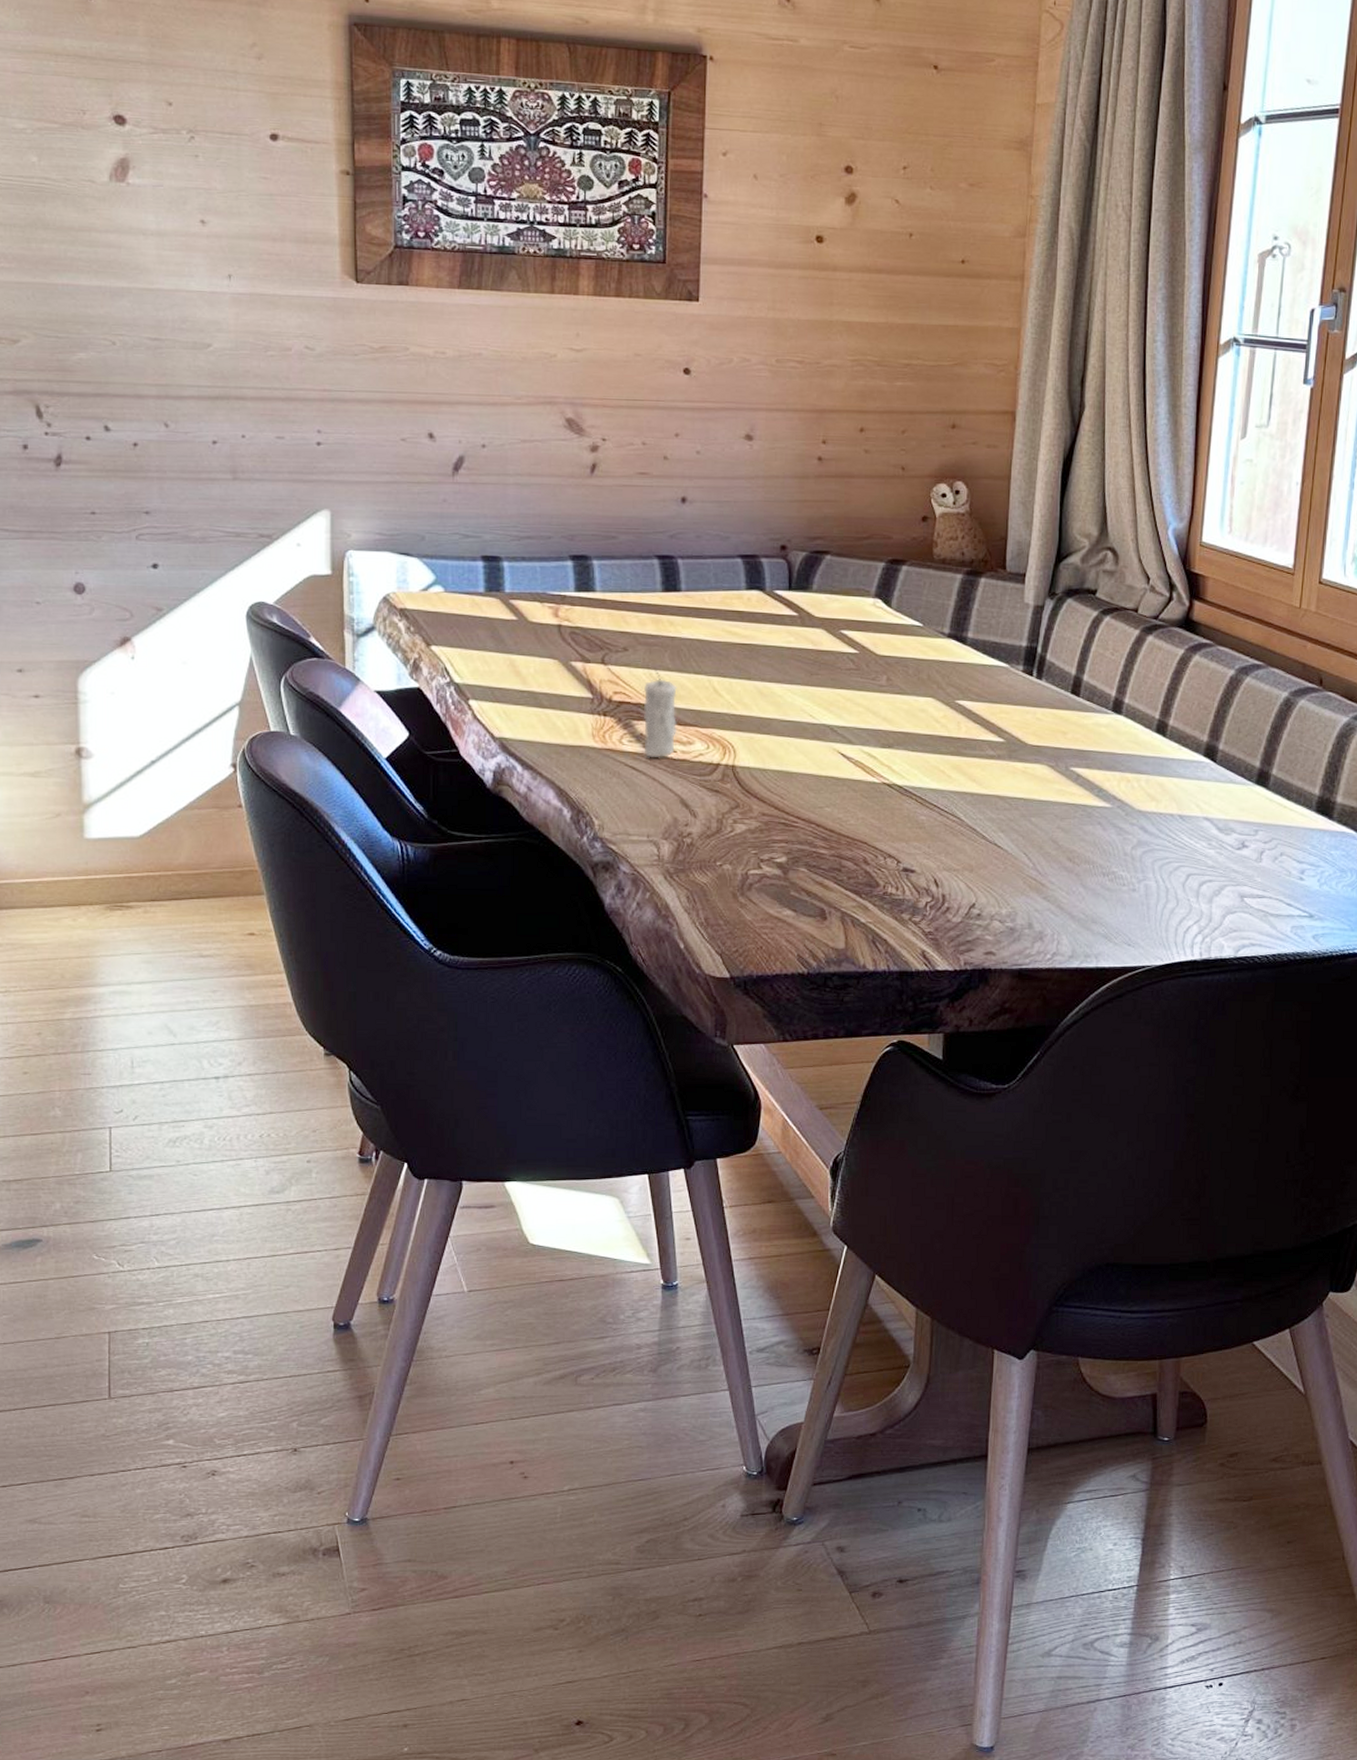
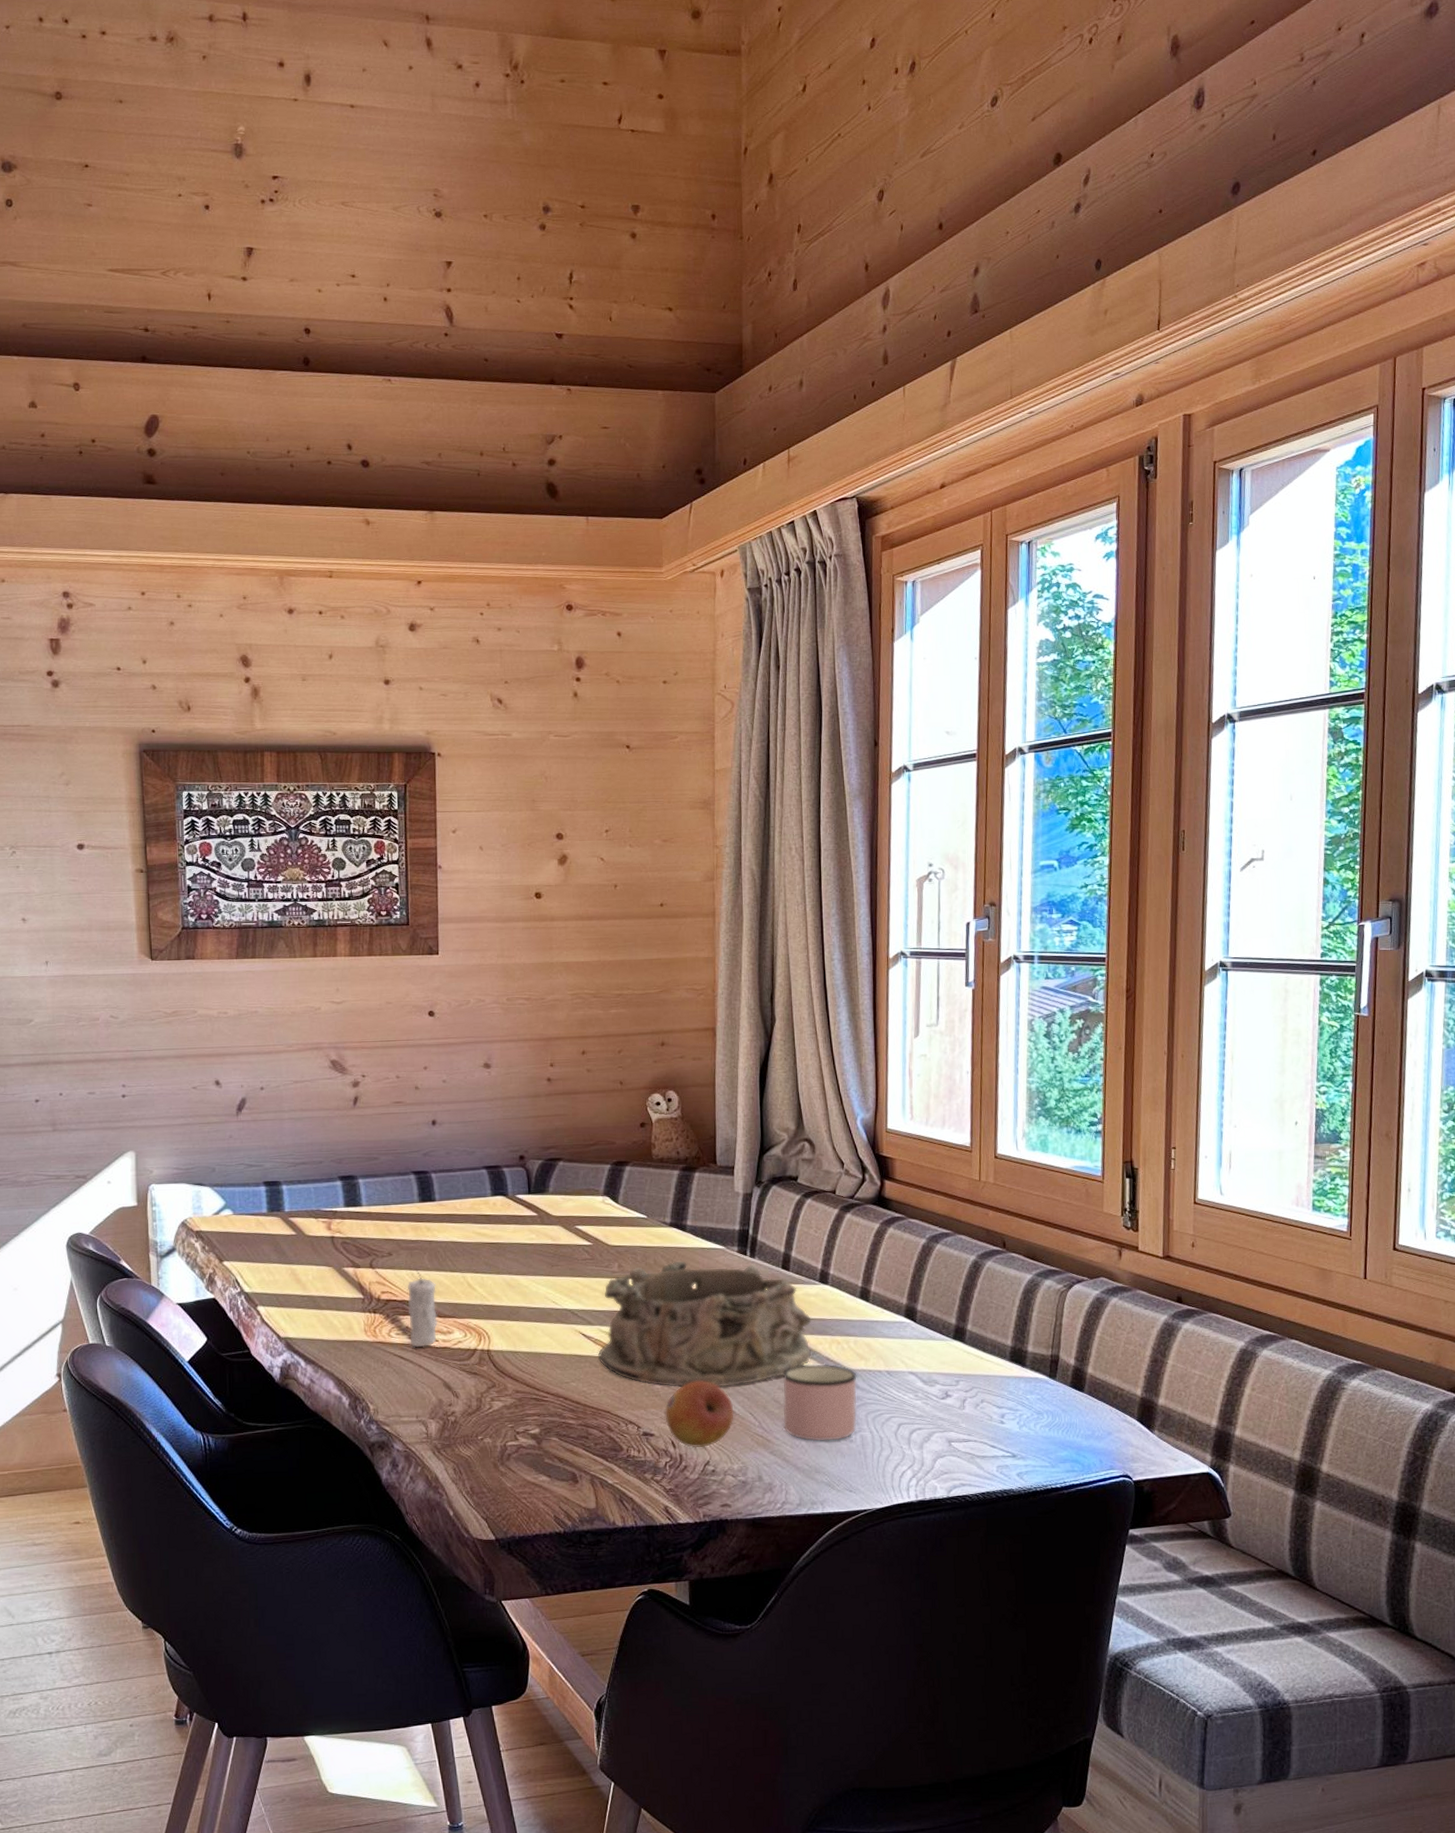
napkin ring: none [858,677,1100,823] -> present [598,1261,812,1387]
fruit: none [928,814,1007,889] -> present [664,1380,734,1448]
mug: none [1060,801,1146,889] -> present [781,1363,857,1442]

